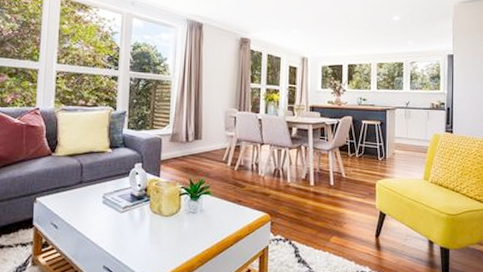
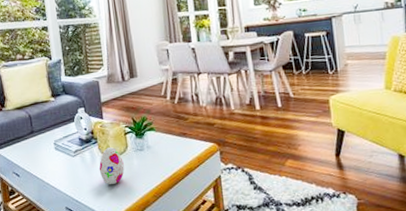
decorative egg: none [146,207,174,245] -> present [99,147,125,184]

